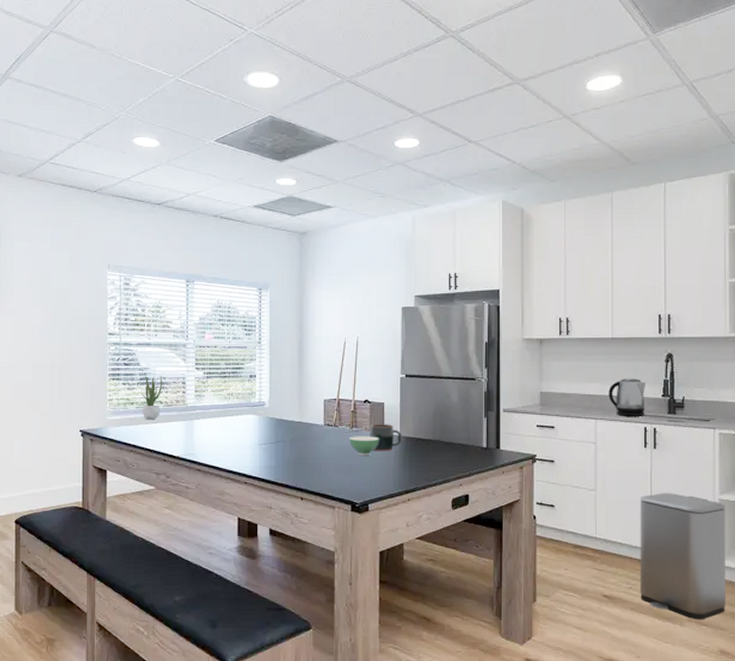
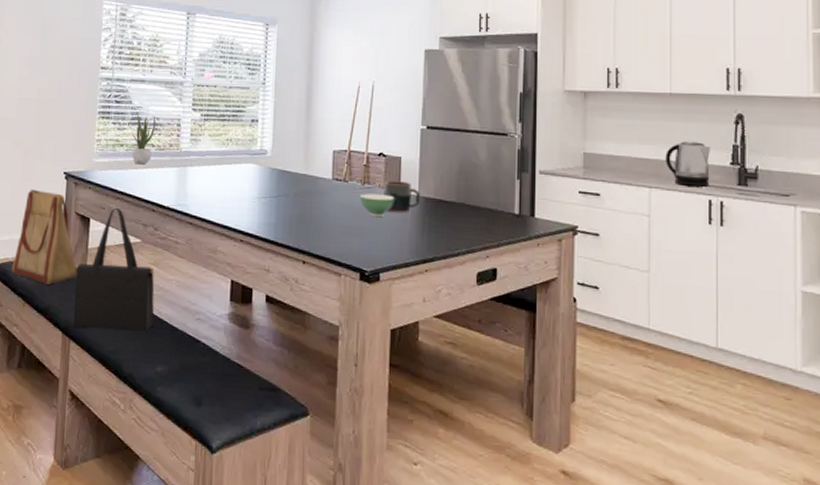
shopping bag: none [37,447,98,531] -> present [12,189,77,285]
tote bag: none [96,459,171,568] -> present [73,207,155,333]
pedal bin: present [640,493,726,619] -> none [703,279,811,438]

